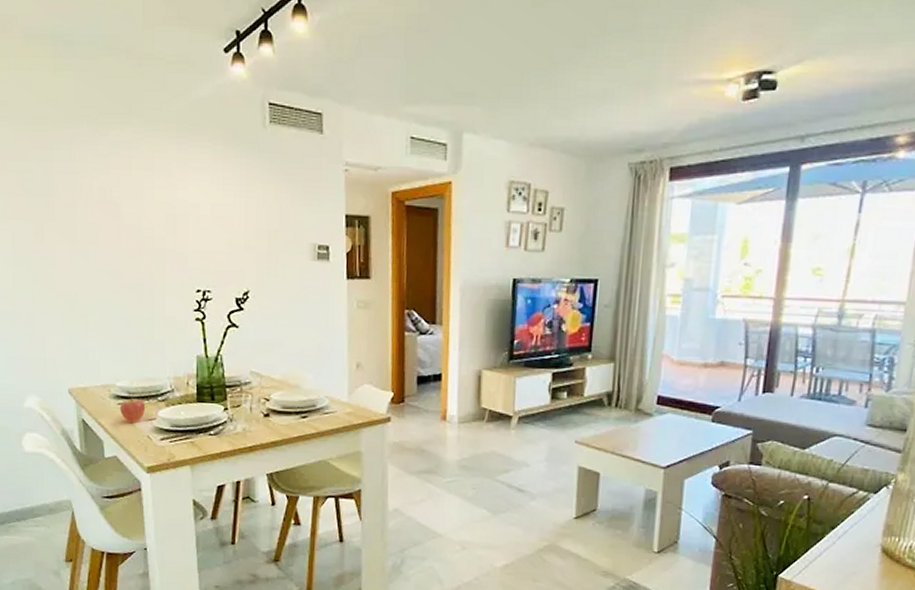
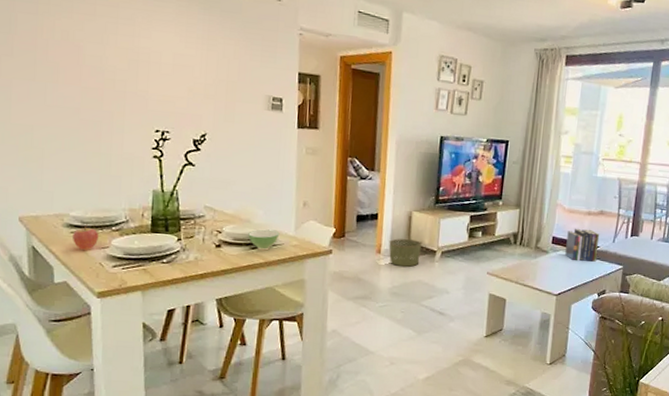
bowl: none [298,395,332,420] -> present [248,229,280,251]
basket: none [455,402,495,436] -> present [389,238,423,267]
books: none [674,384,721,426] -> present [565,228,600,262]

